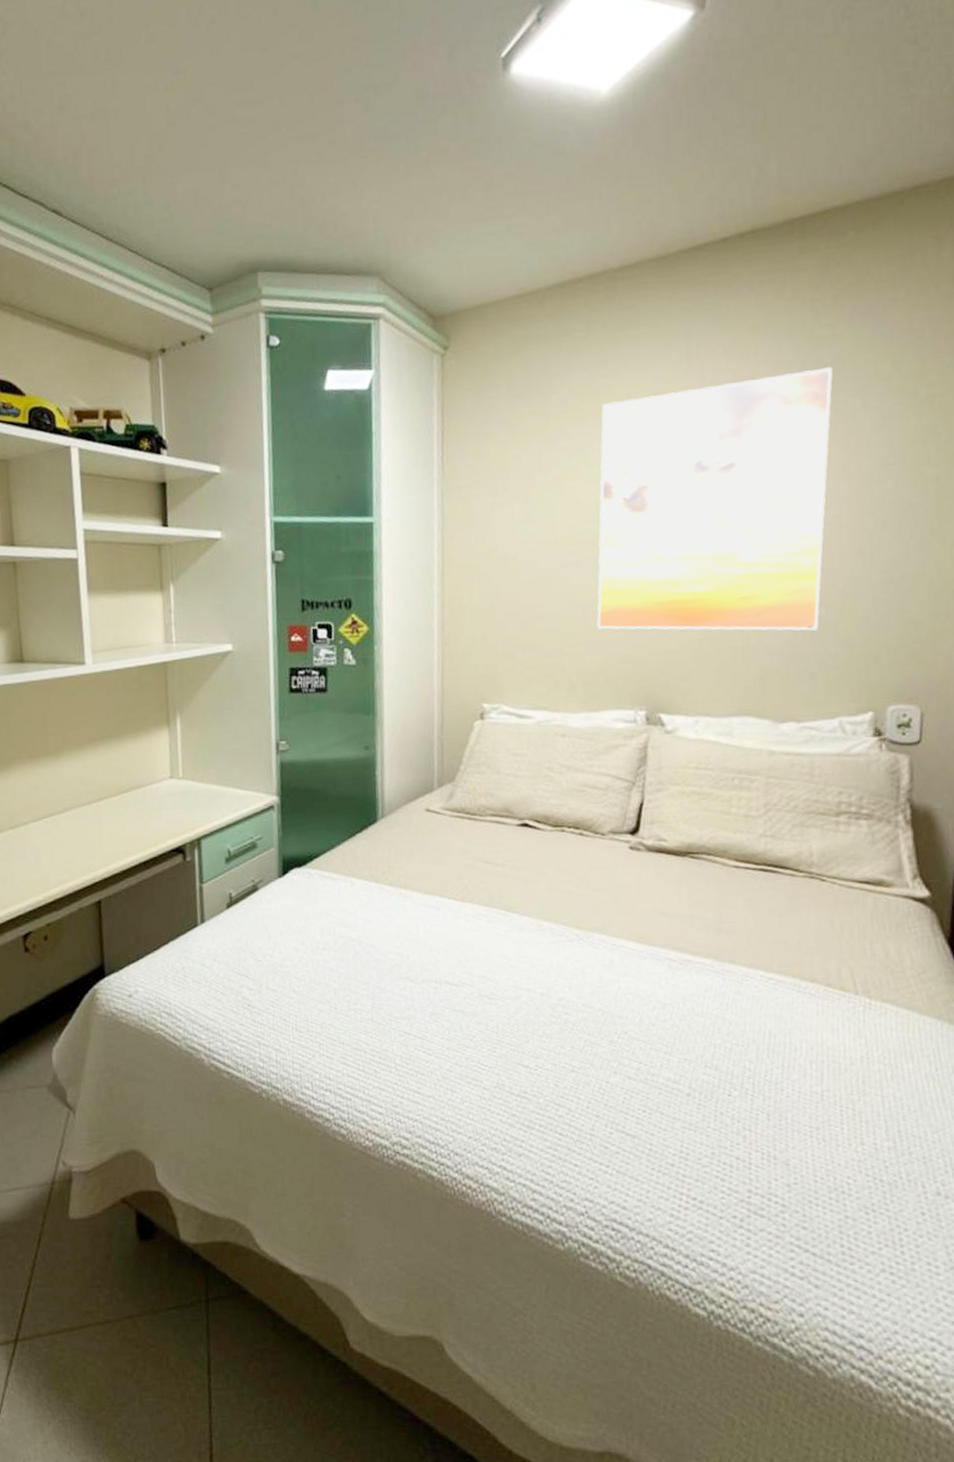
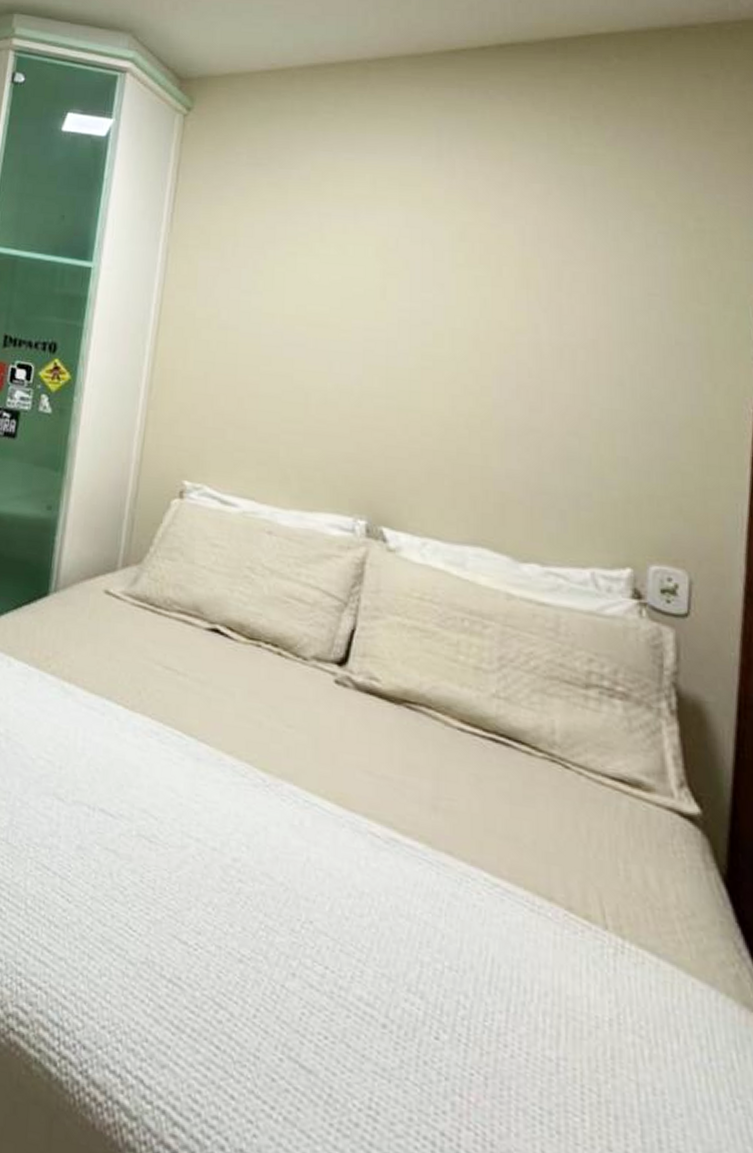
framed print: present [597,367,833,631] -> none [319,185,593,463]

